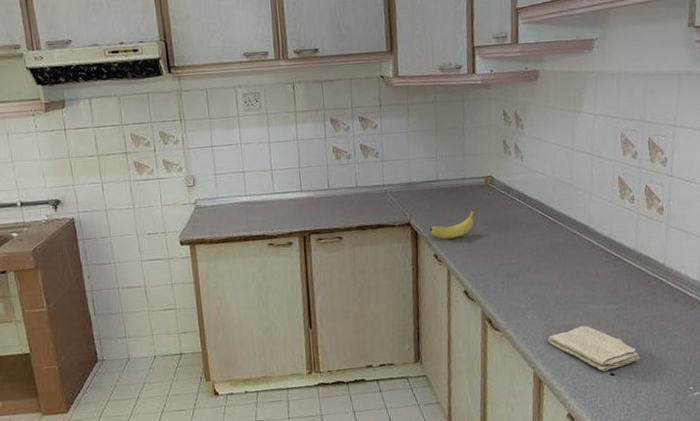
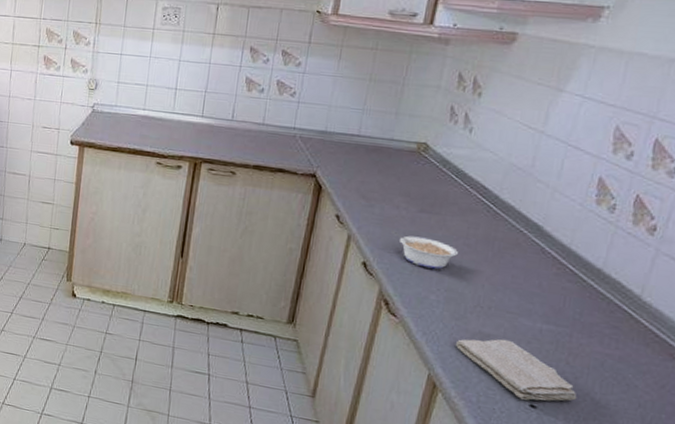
fruit: present [429,209,475,239] -> none [336,175,396,203]
legume: none [480,256,534,283] -> present [390,230,458,270]

